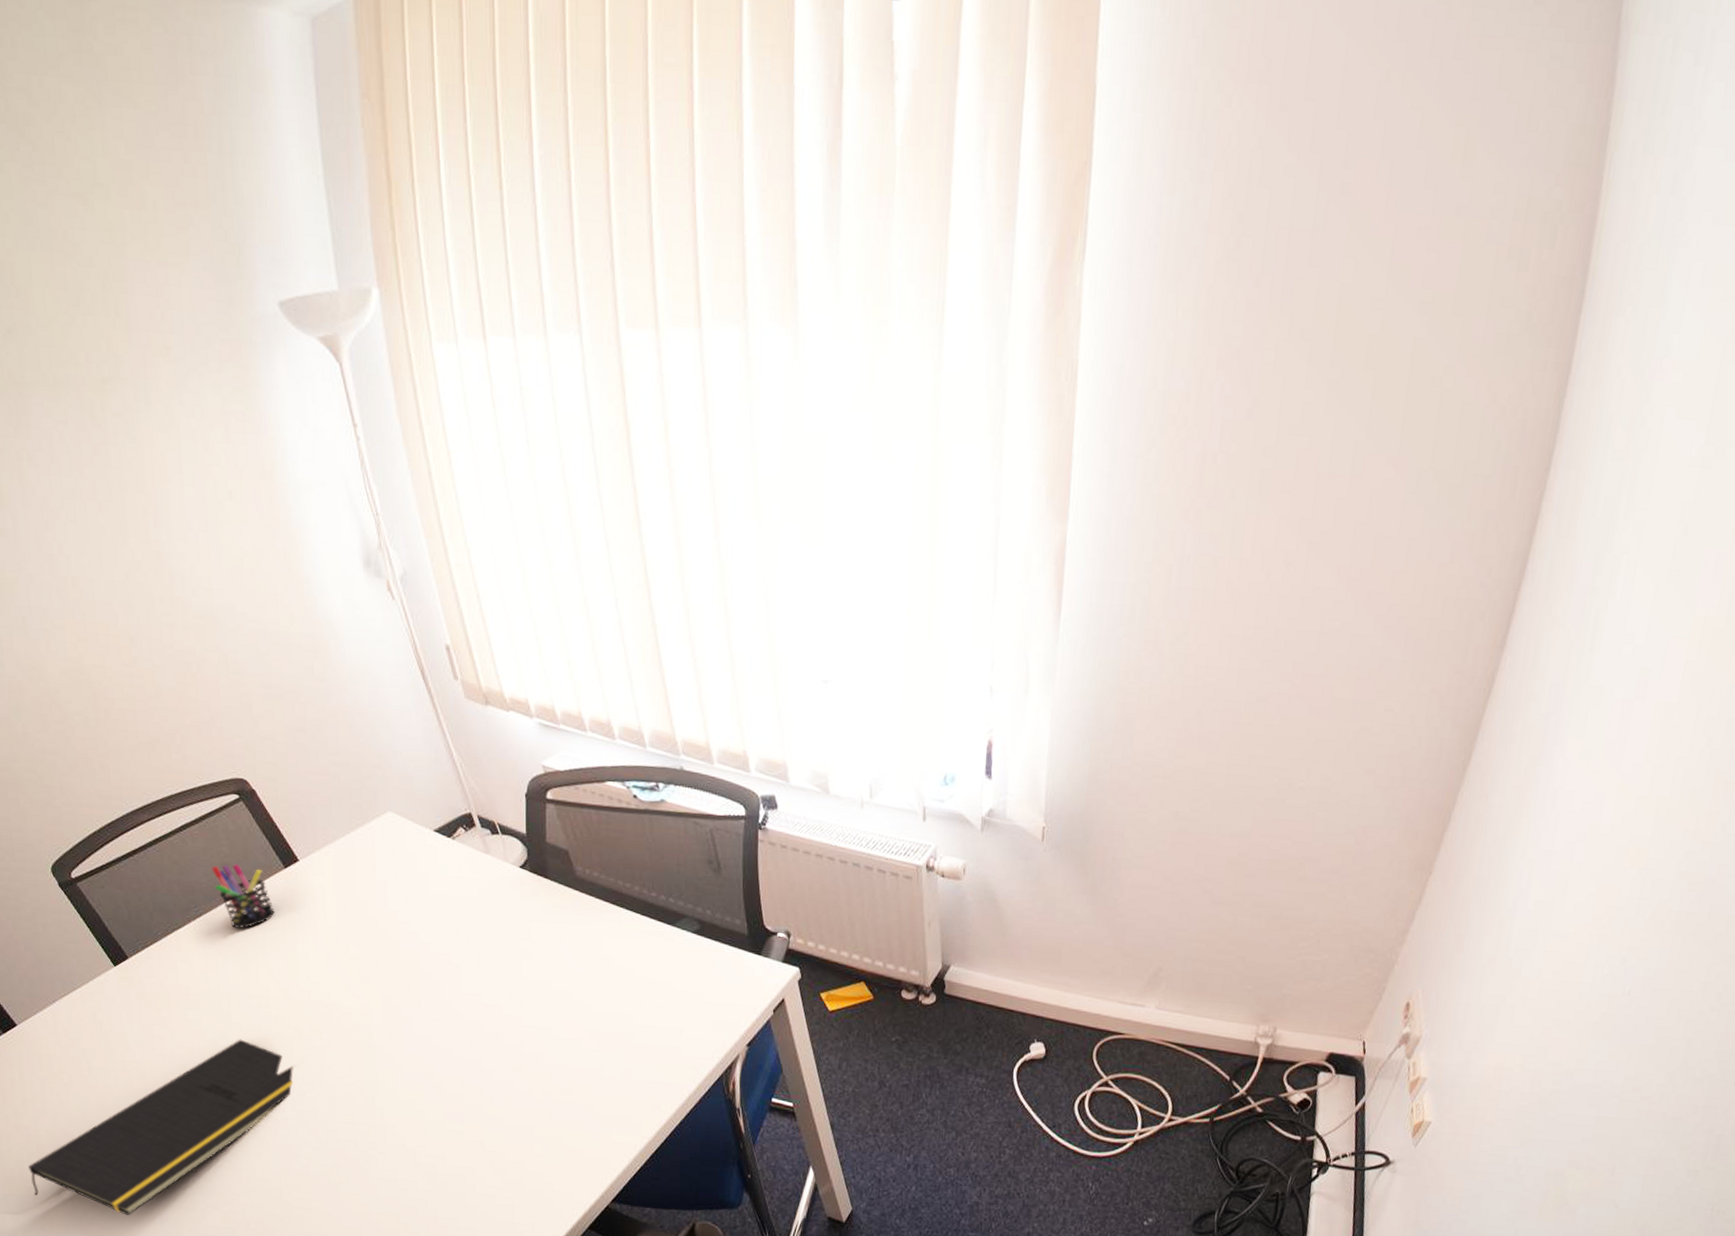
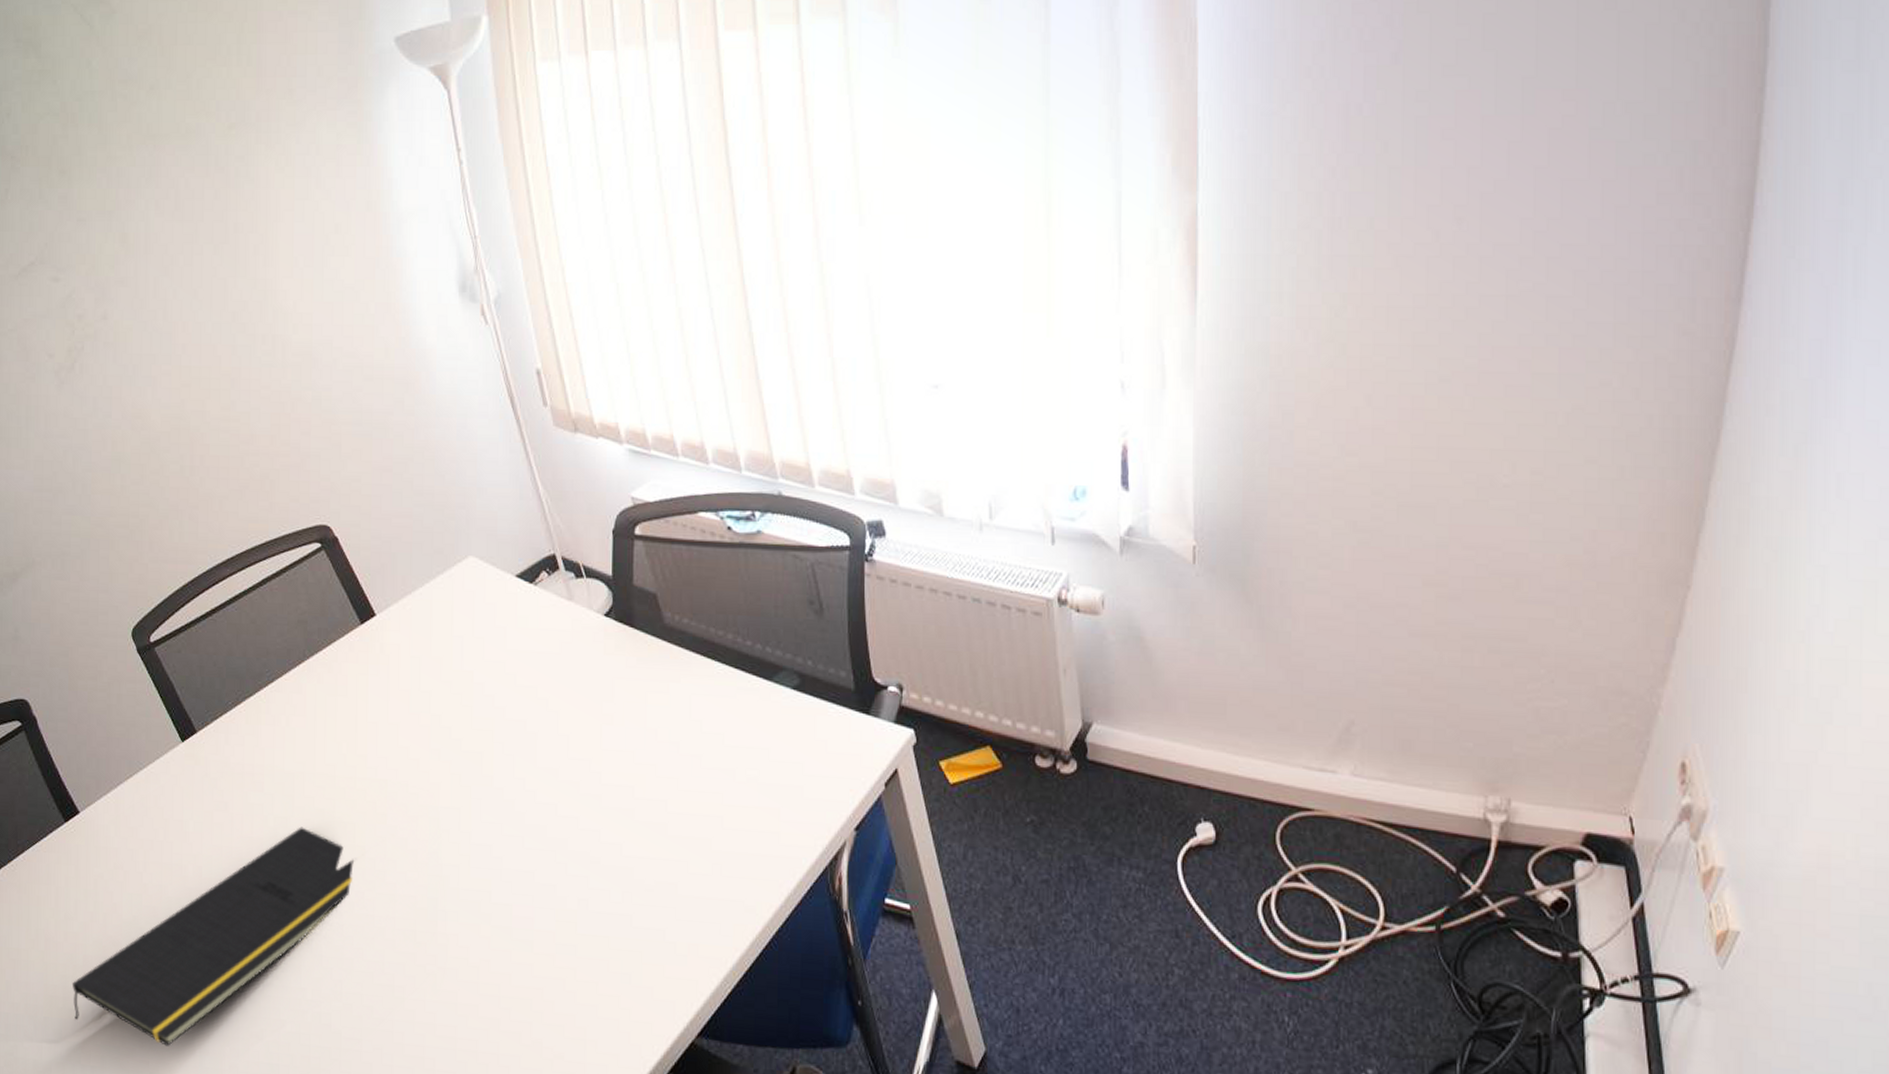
pen holder: present [211,864,275,929] -> none [287,622,348,696]

